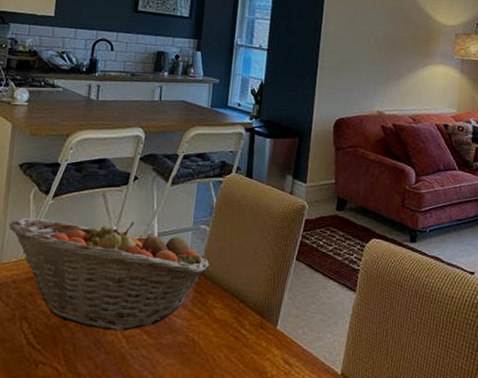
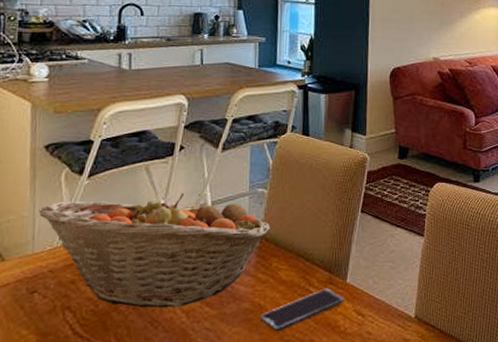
smartphone: none [193,332,274,369] -> present [260,288,344,331]

